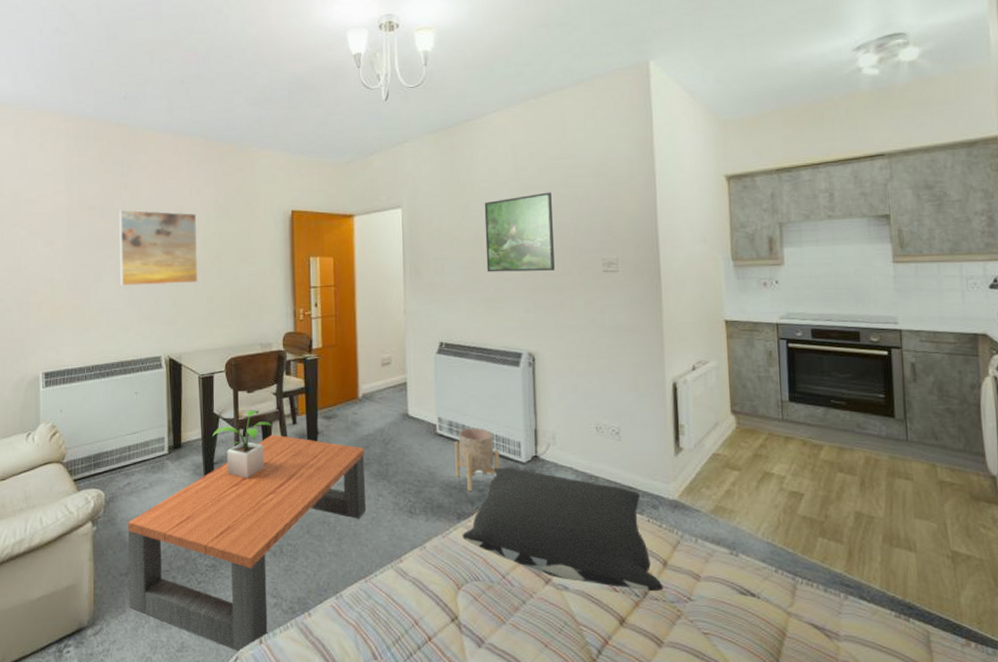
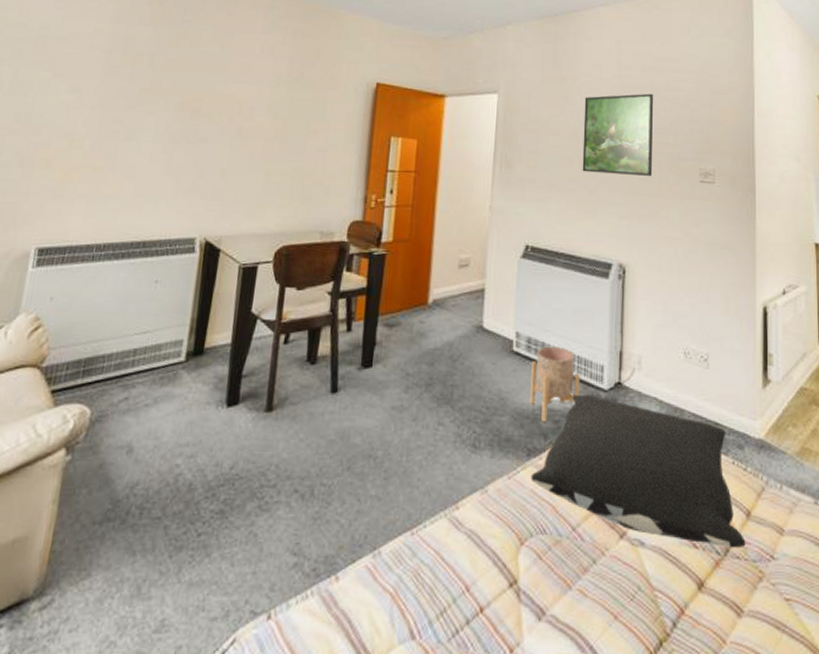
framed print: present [119,210,198,286] -> none [159,60,266,154]
coffee table: present [127,434,365,653] -> none [97,342,428,634]
potted plant: present [212,410,274,479] -> none [245,311,323,398]

